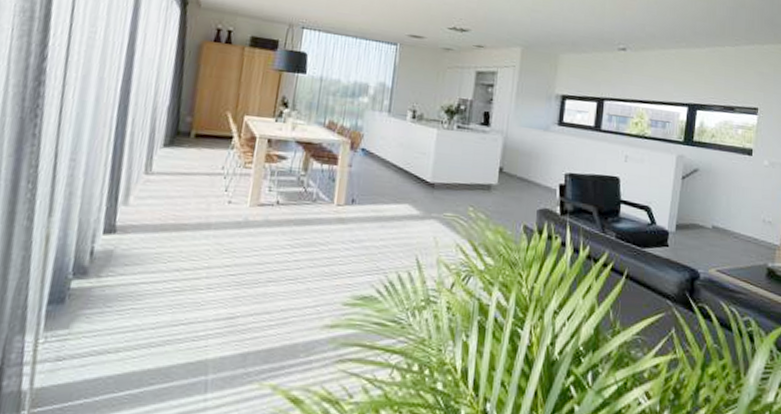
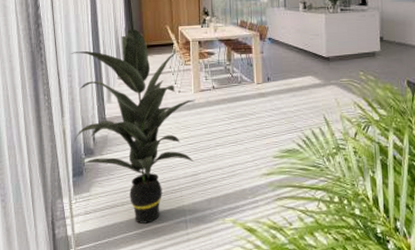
indoor plant: none [59,108,251,381] -> present [70,28,196,224]

